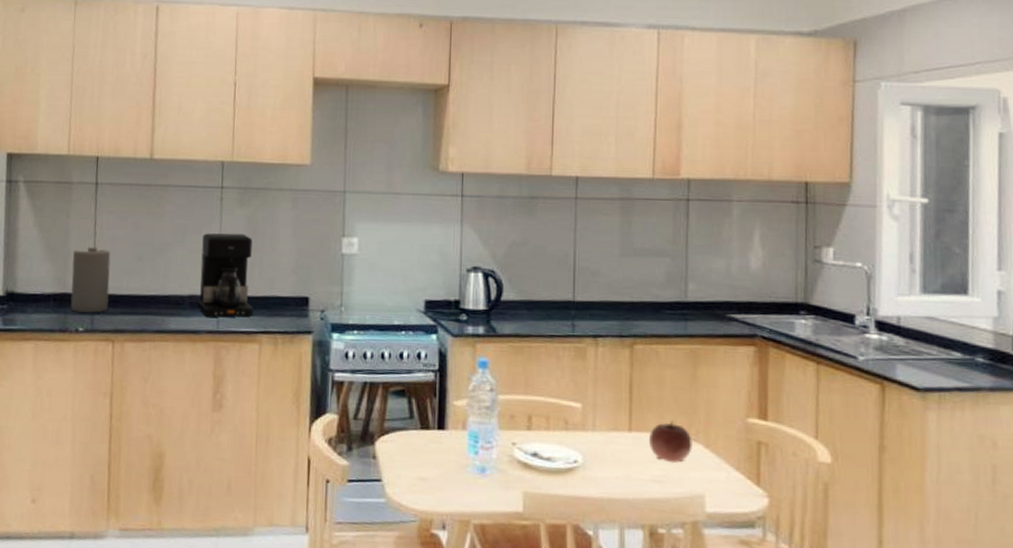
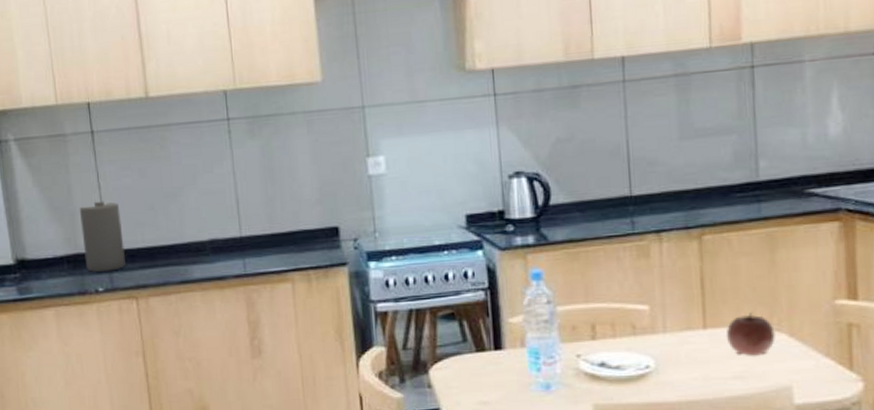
coffee maker: present [198,233,254,318] -> none [215,166,282,261]

